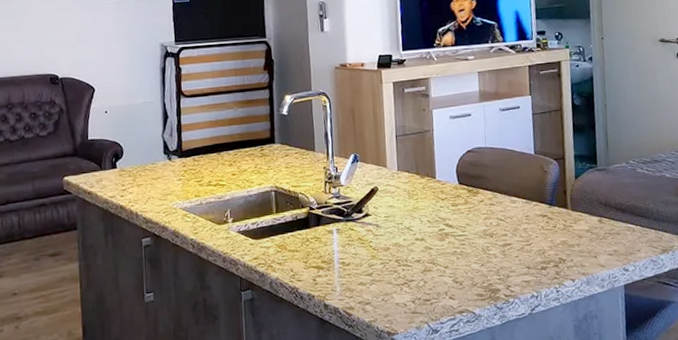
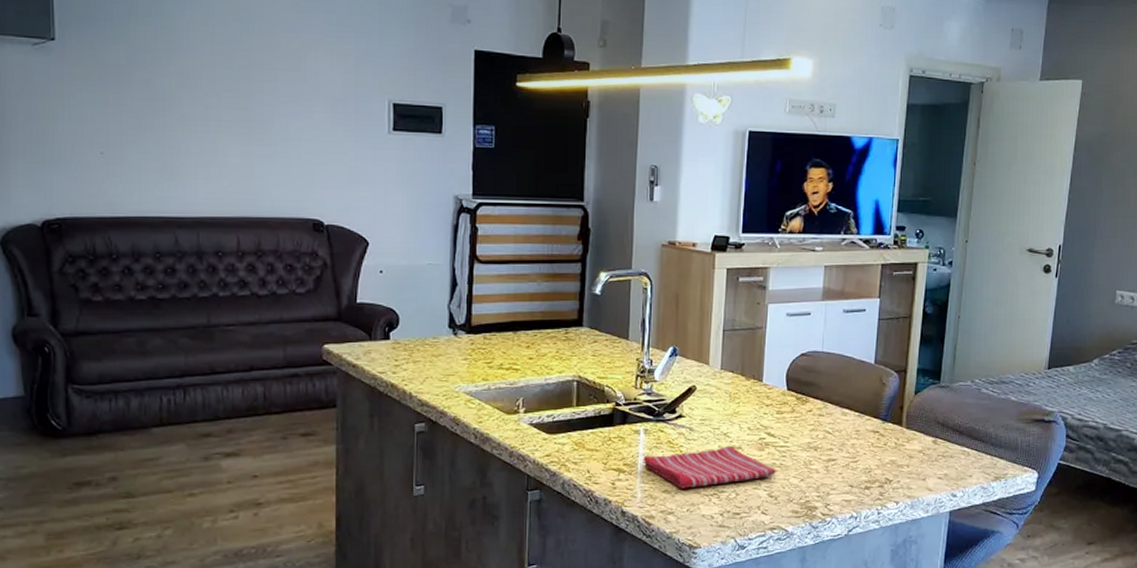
dish towel: none [338,237,458,281] -> present [643,445,776,489]

